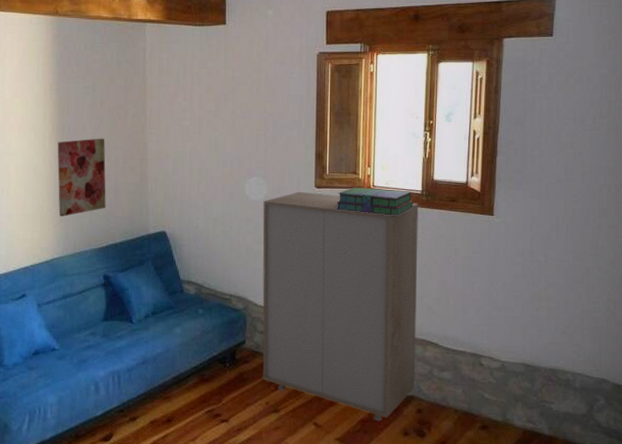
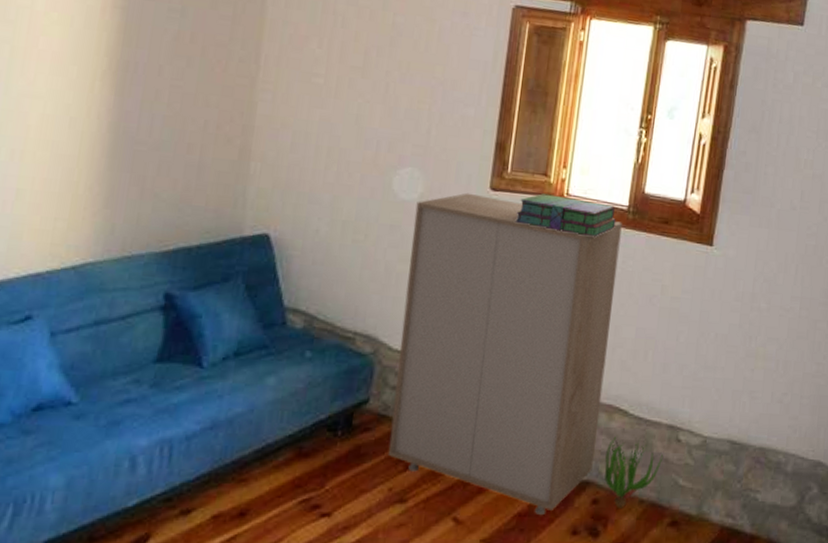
wall art: present [57,138,106,217] -> none [103,85,192,201]
decorative plant: none [424,362,470,416] -> present [604,435,663,508]

